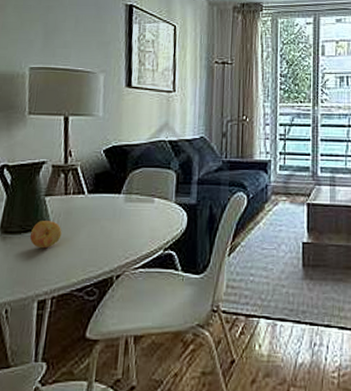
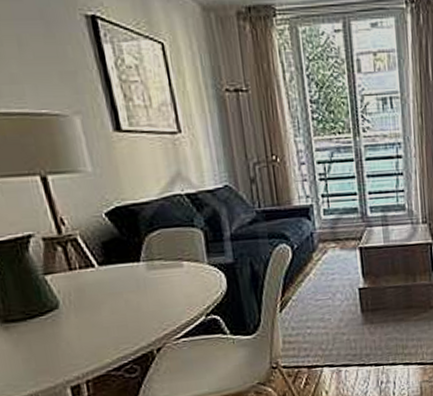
fruit: present [29,221,62,249] -> none [38,301,79,333]

